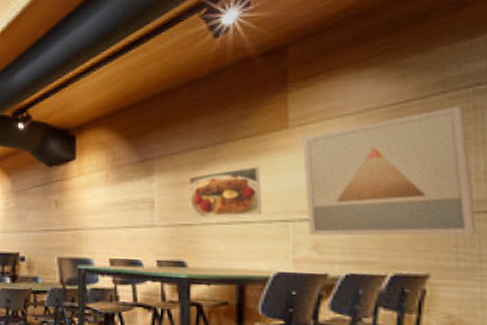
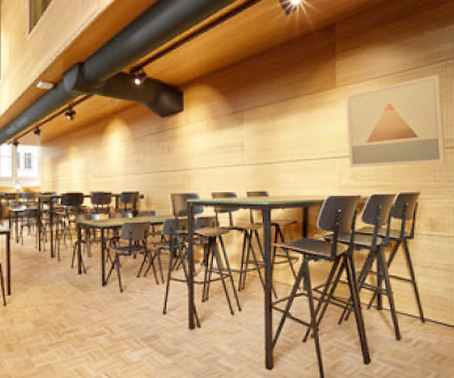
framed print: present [188,166,261,218] -> none [268,116,319,158]

